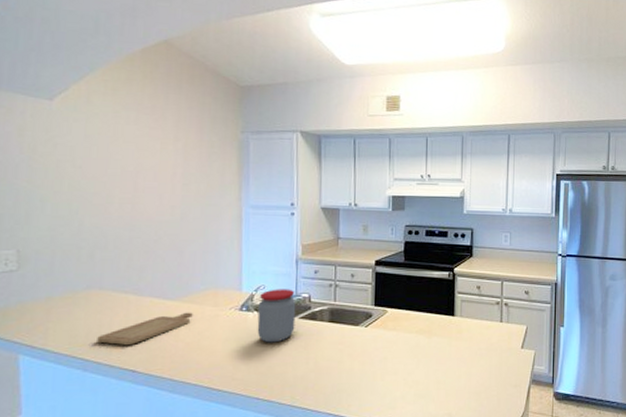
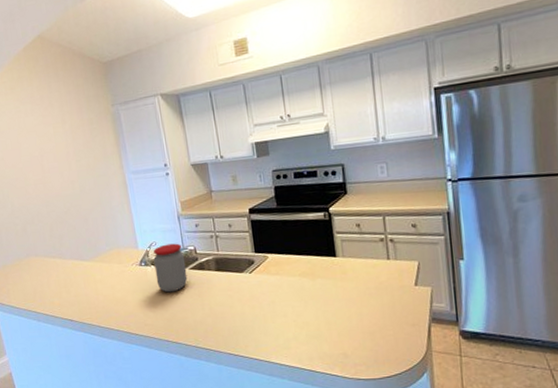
chopping board: present [97,312,193,345] -> none [42,270,105,300]

